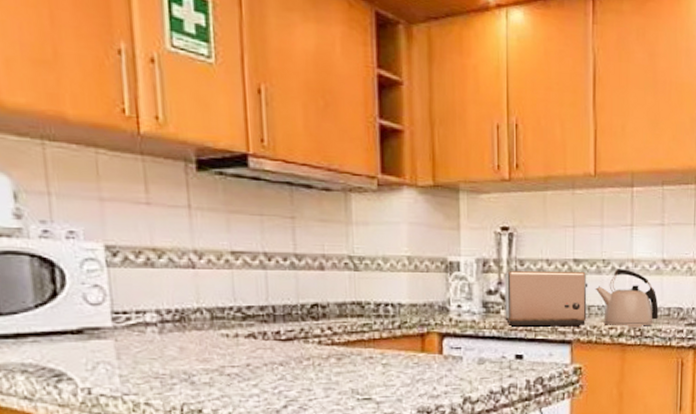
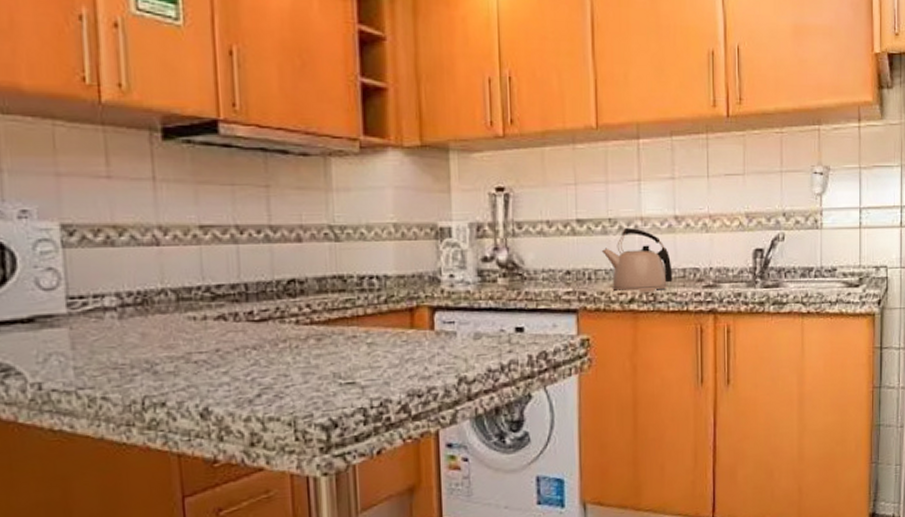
toaster: present [504,271,588,327] -> none [501,232,594,297]

